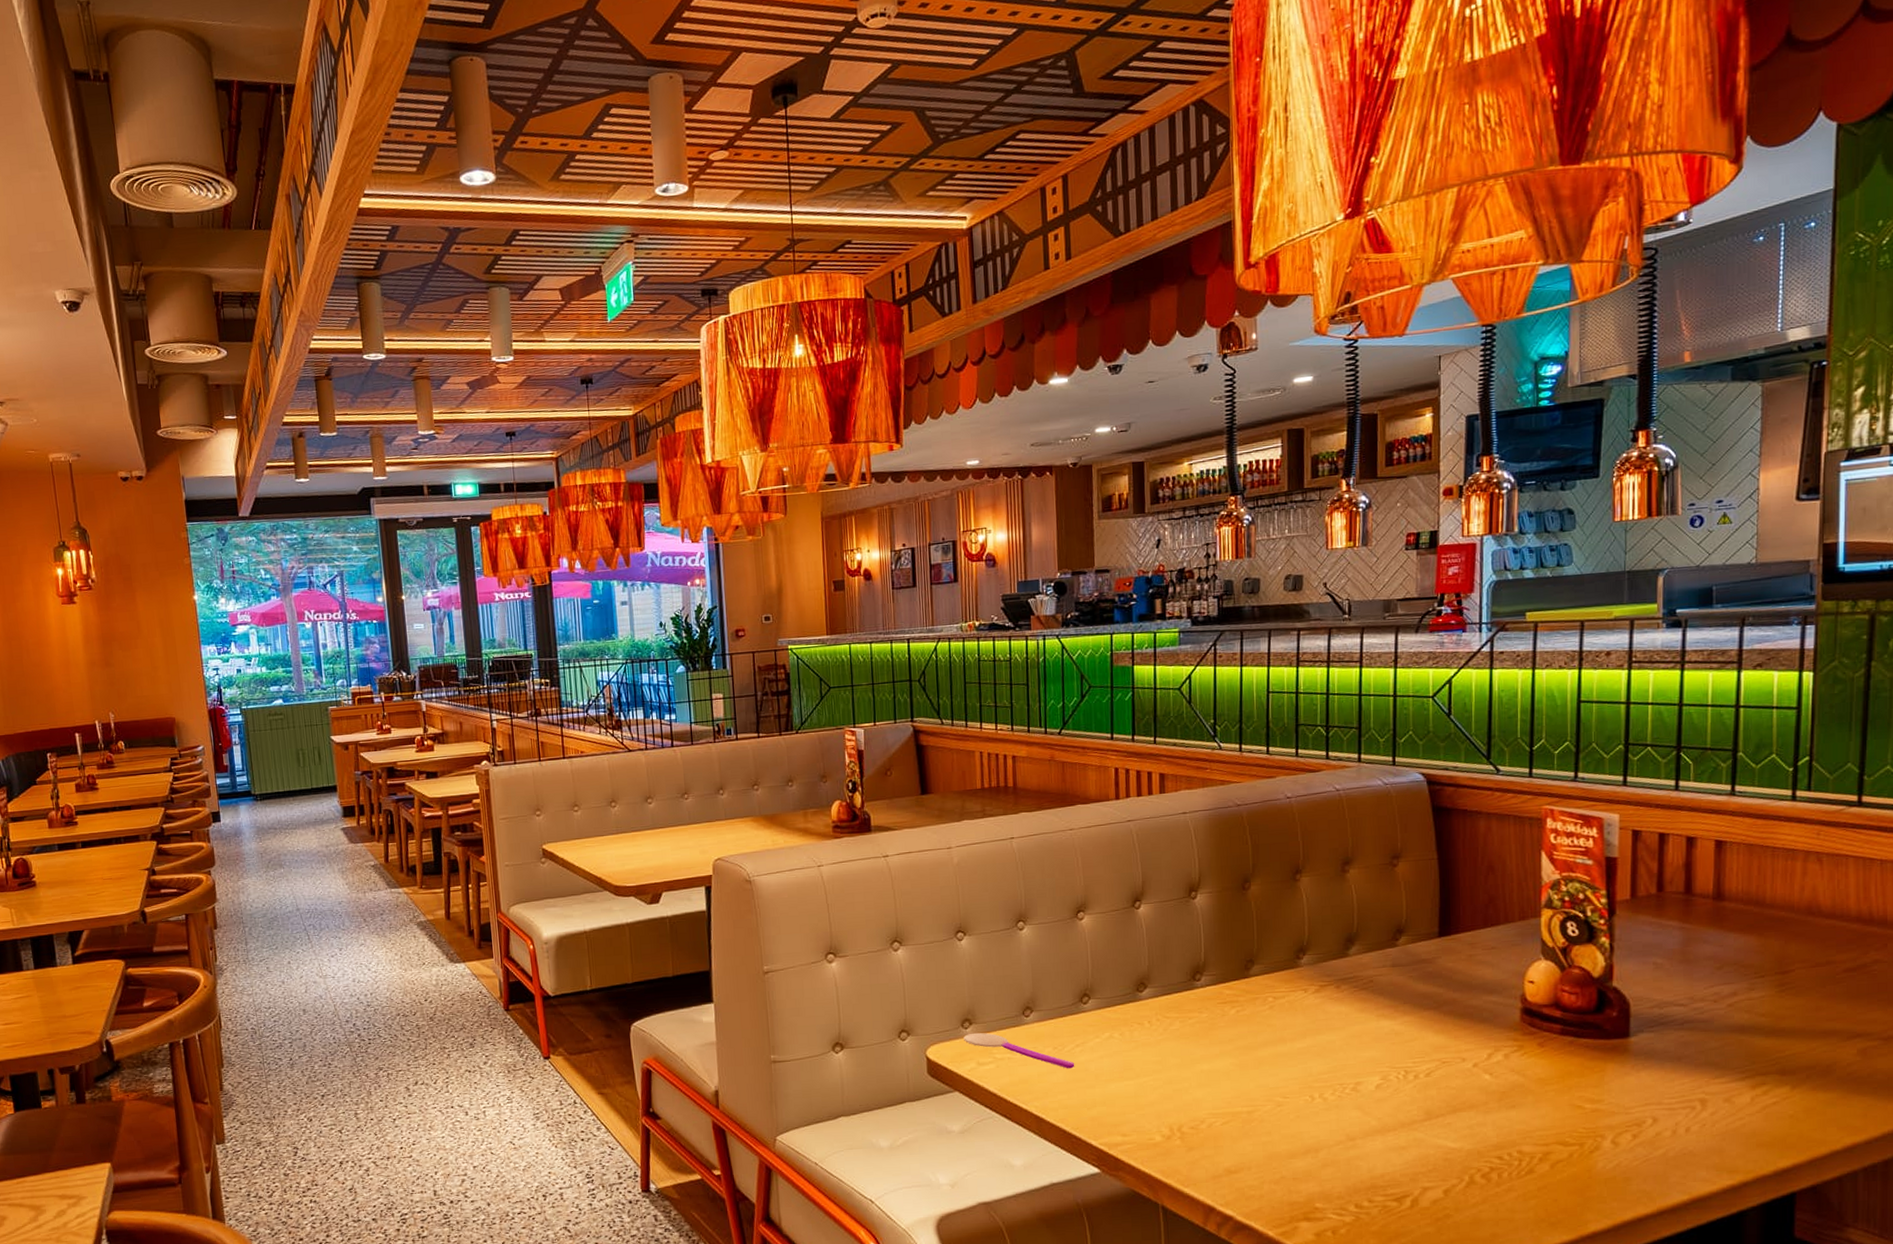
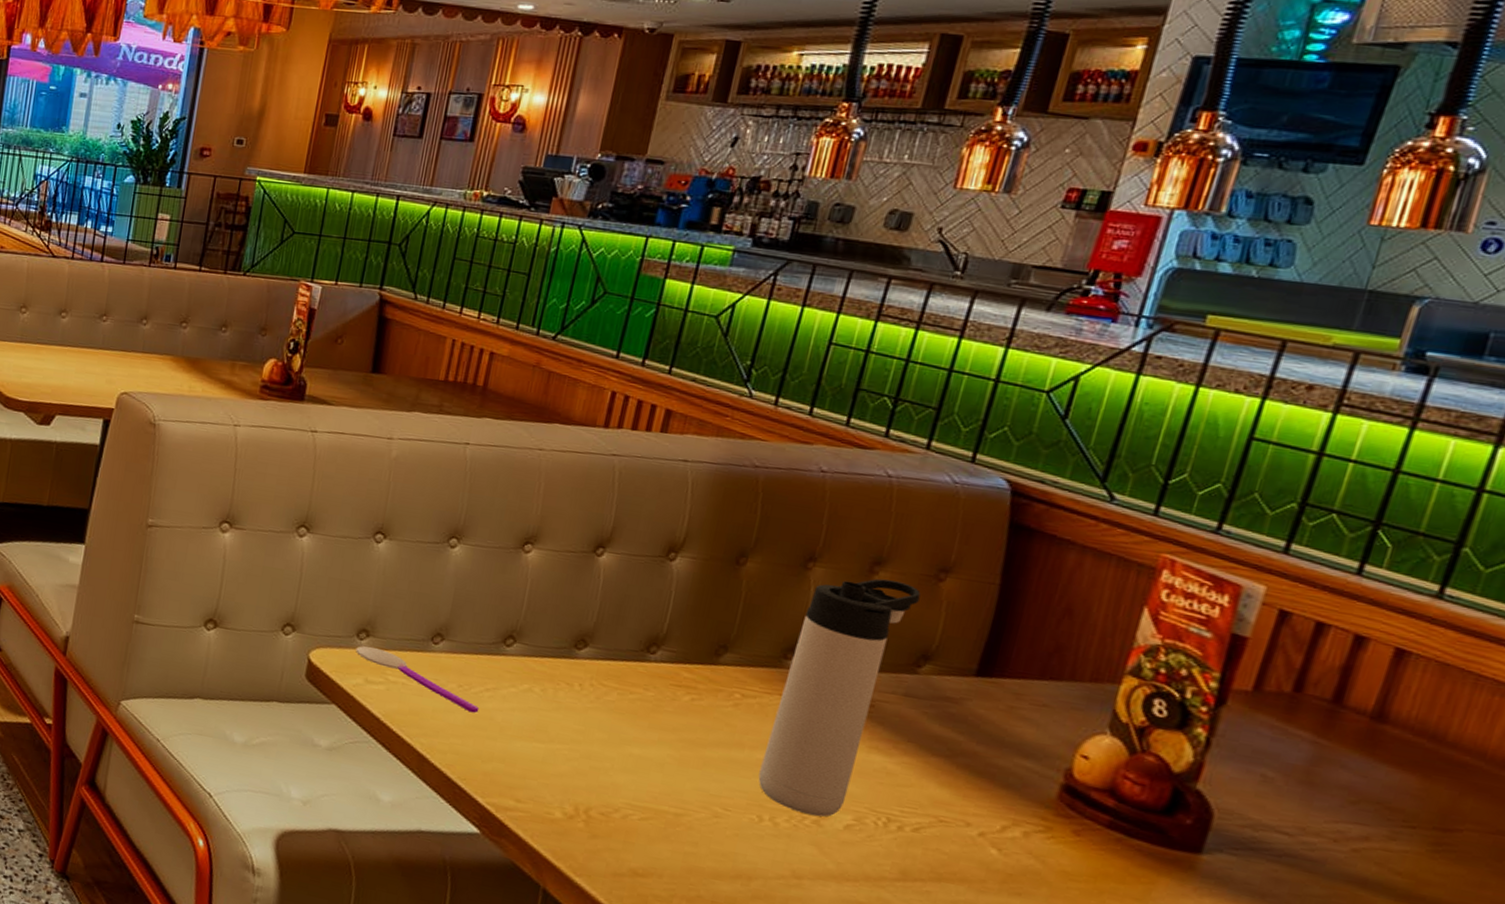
thermos bottle: none [1302,874,1384,1085] -> present [758,578,921,817]

